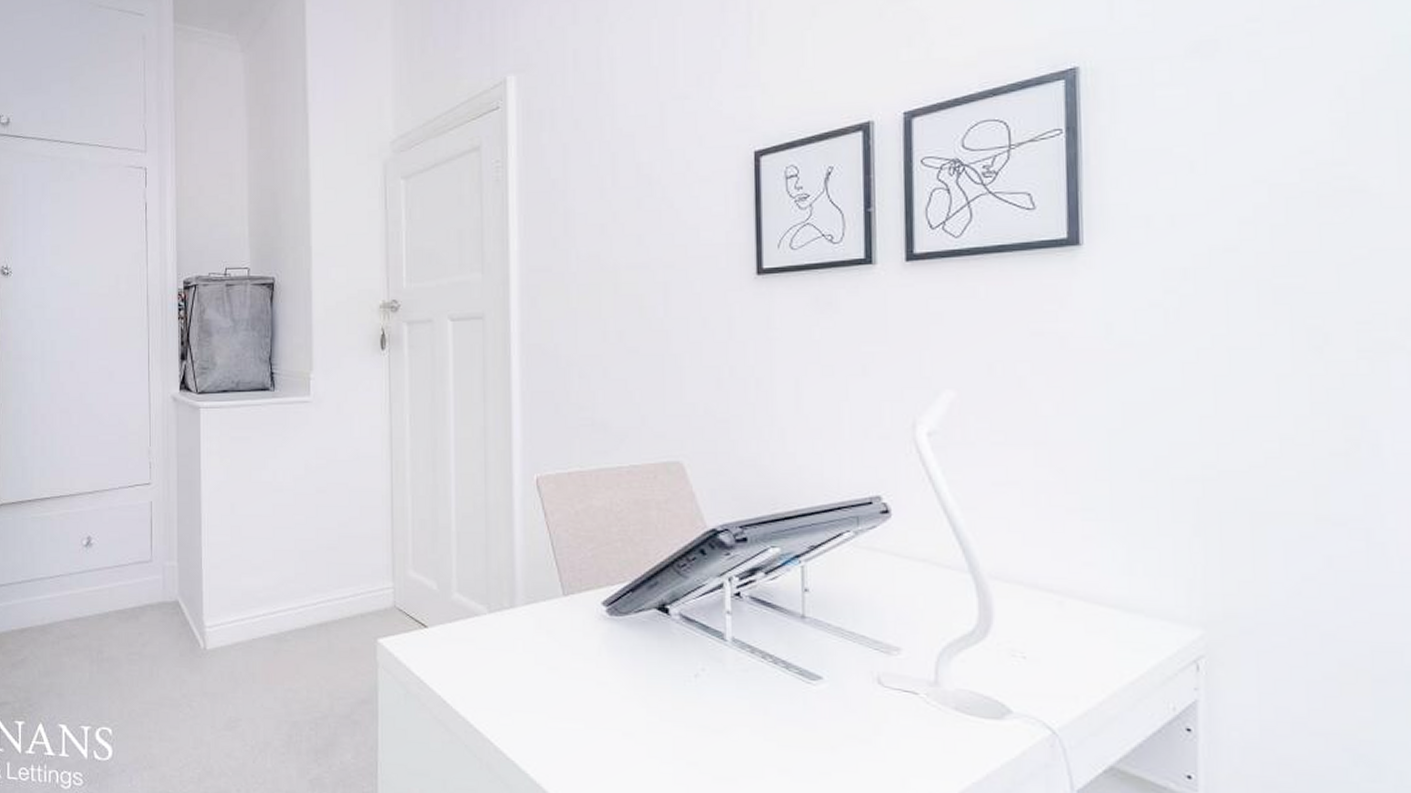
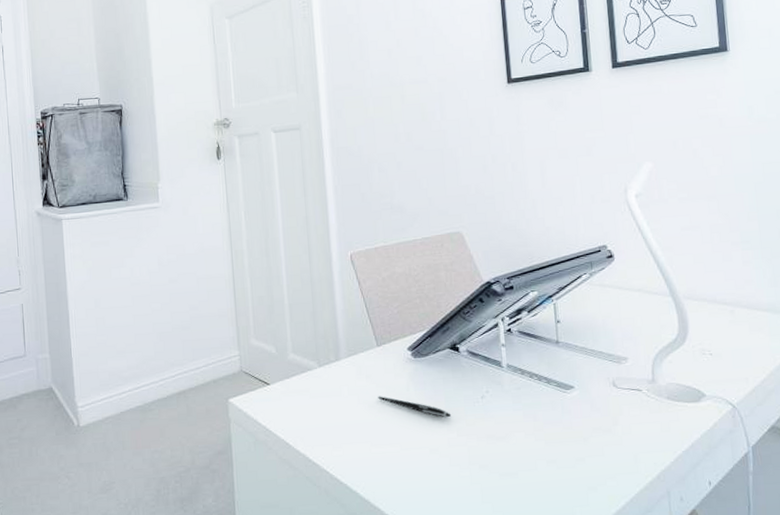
pen: none [560,658,654,695] -> present [378,396,452,417]

